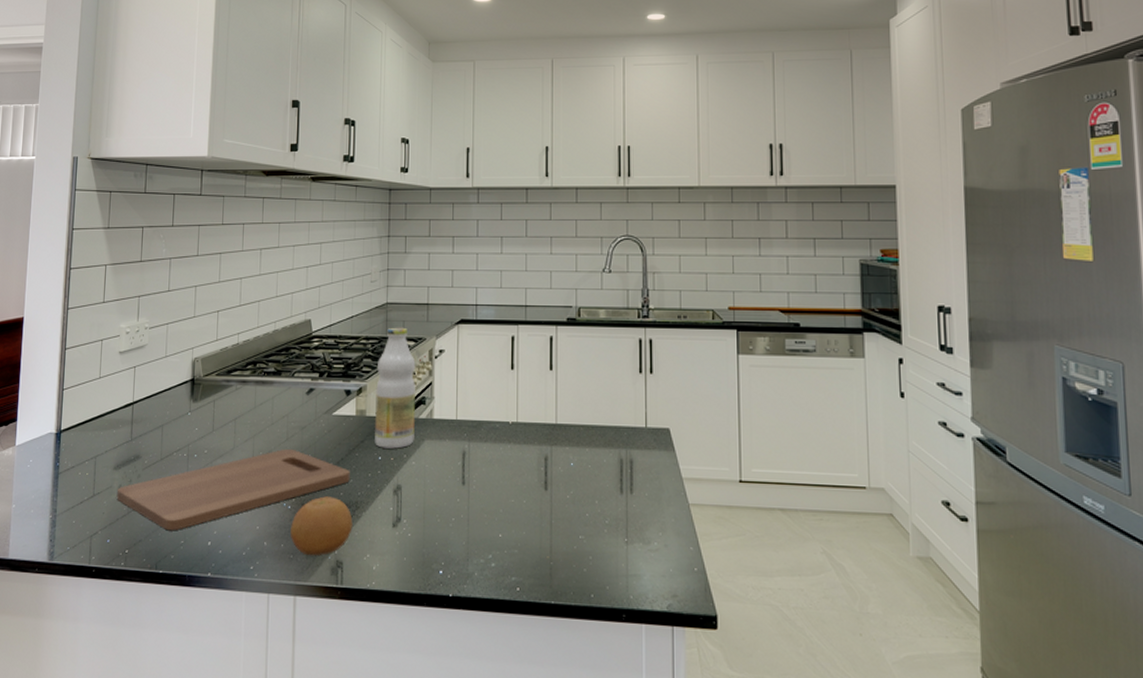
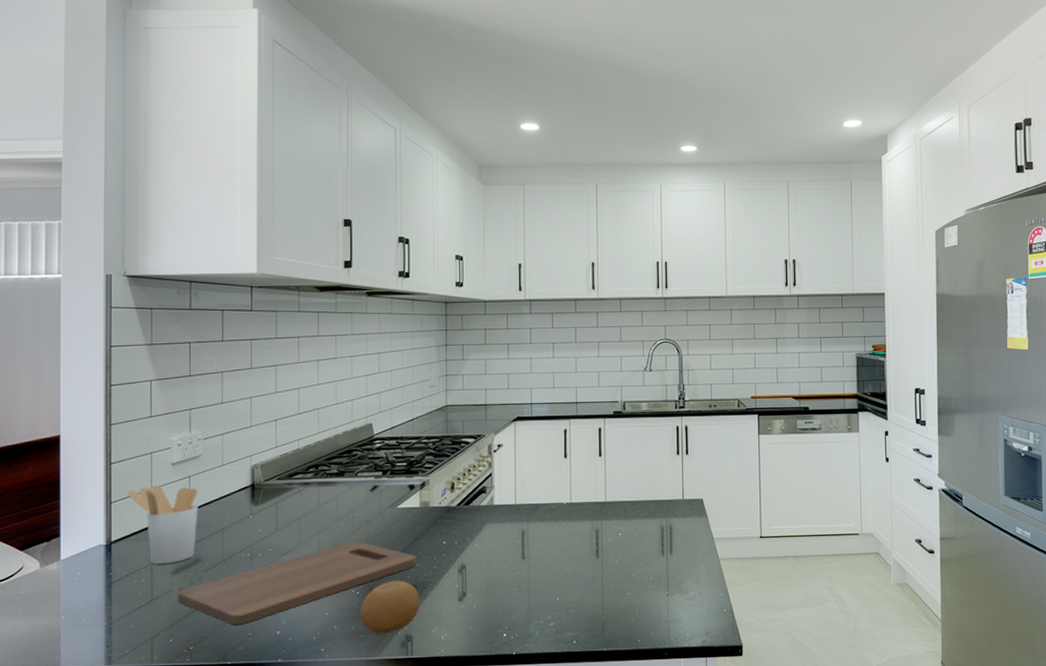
utensil holder: none [78,373,142,459] -> present [127,484,198,565]
bottle: present [375,327,416,449] -> none [438,426,477,534]

